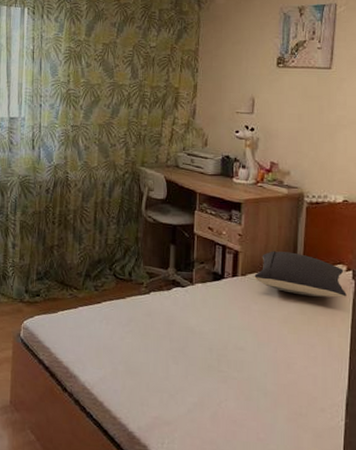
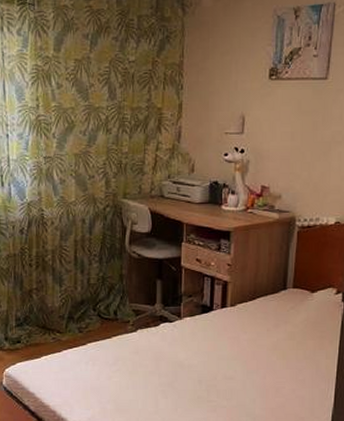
pillow: present [254,251,347,298] -> none [244,279,336,321]

